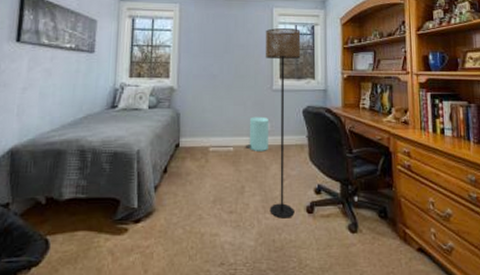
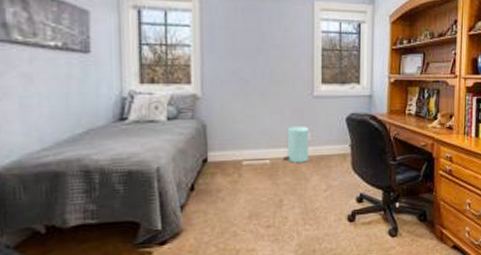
floor lamp: present [266,28,301,219] -> none [306,25,346,229]

